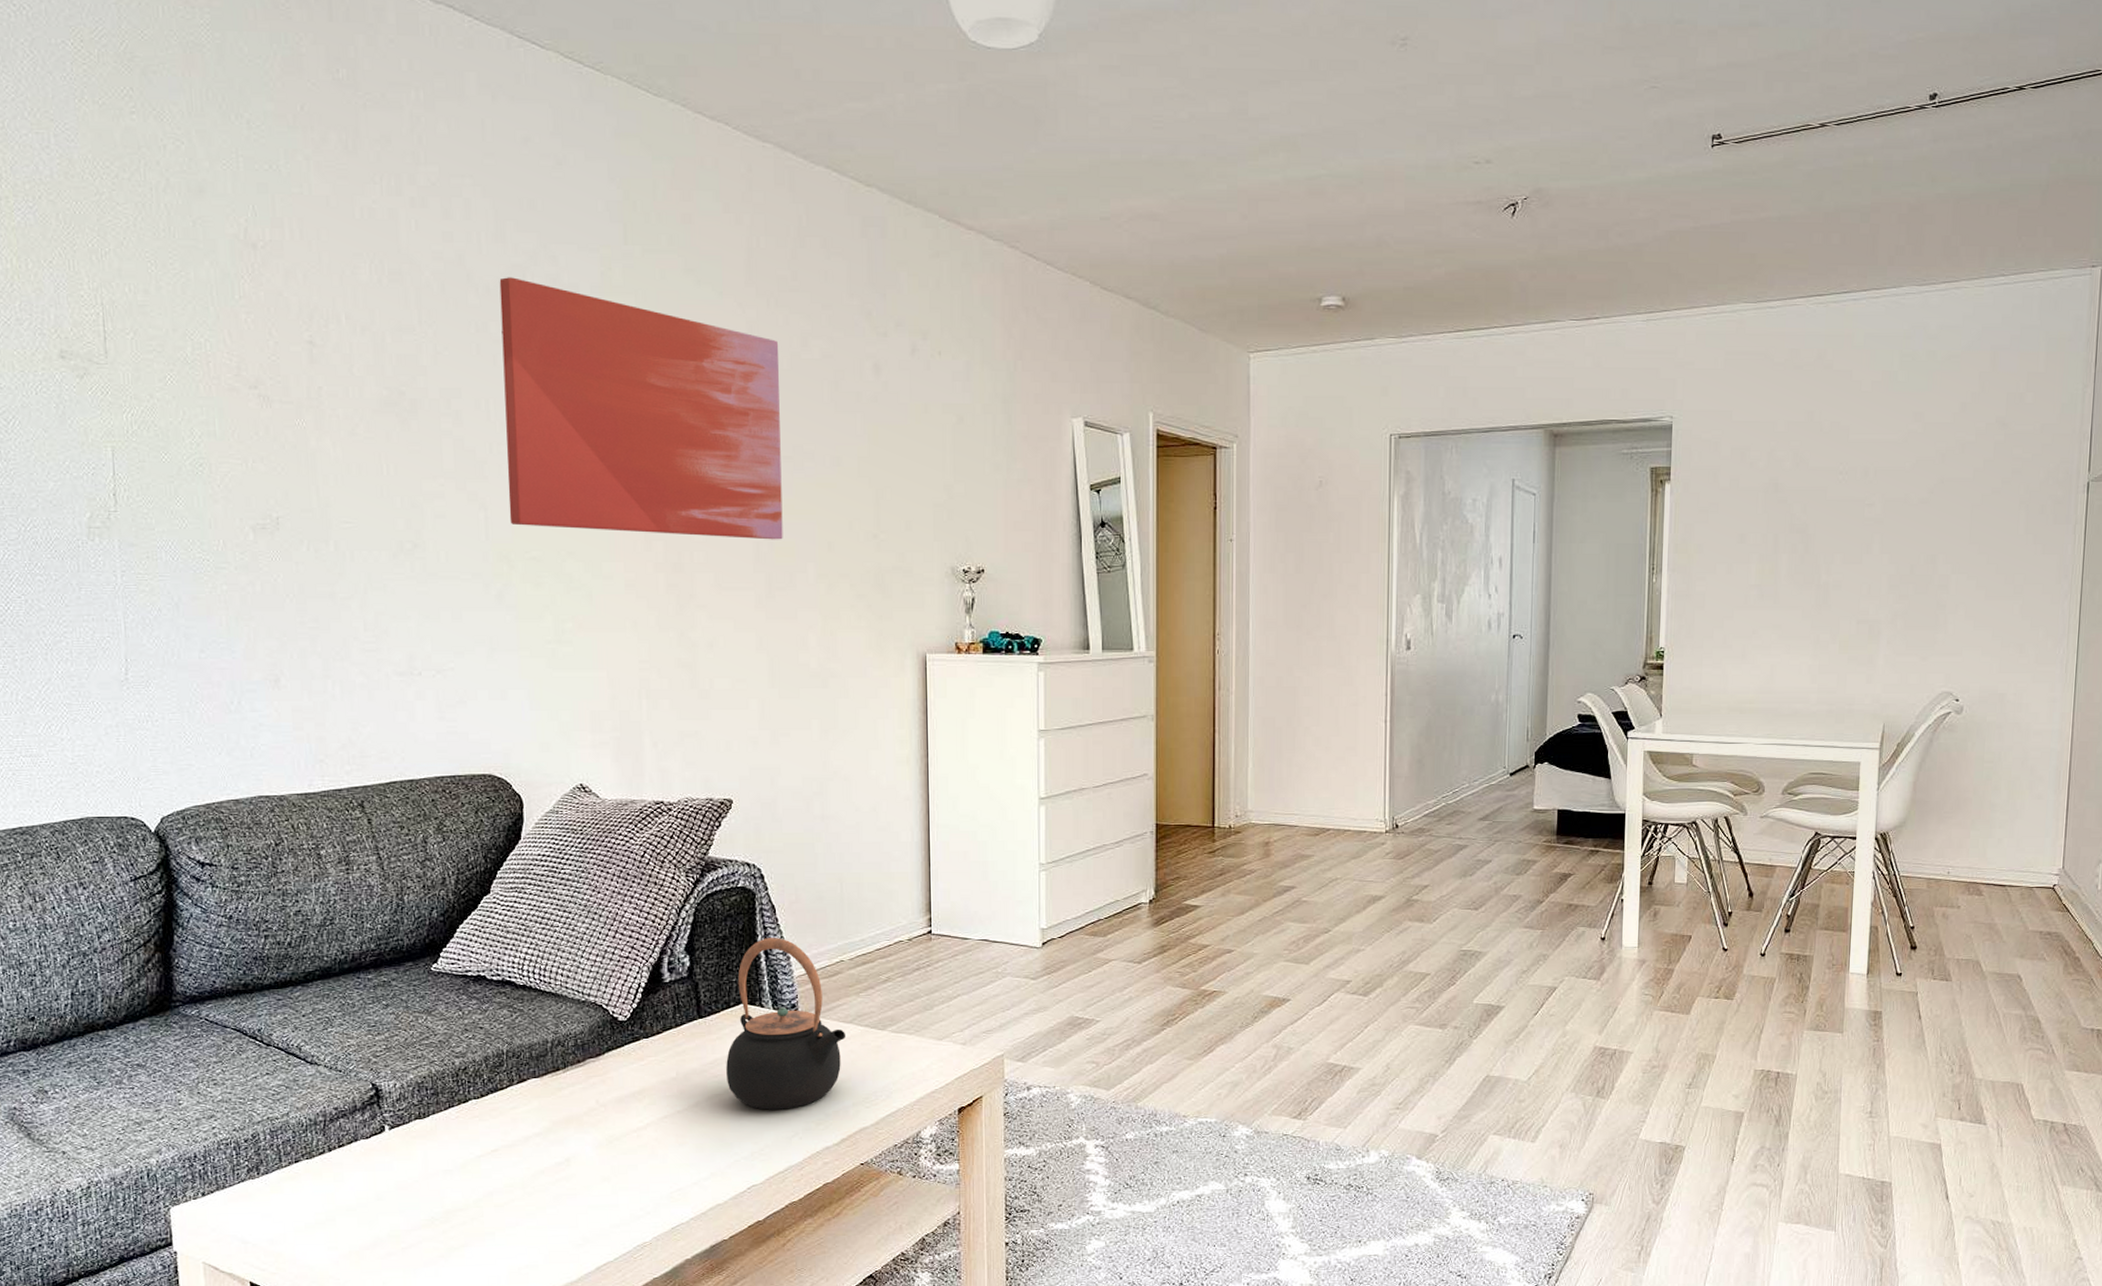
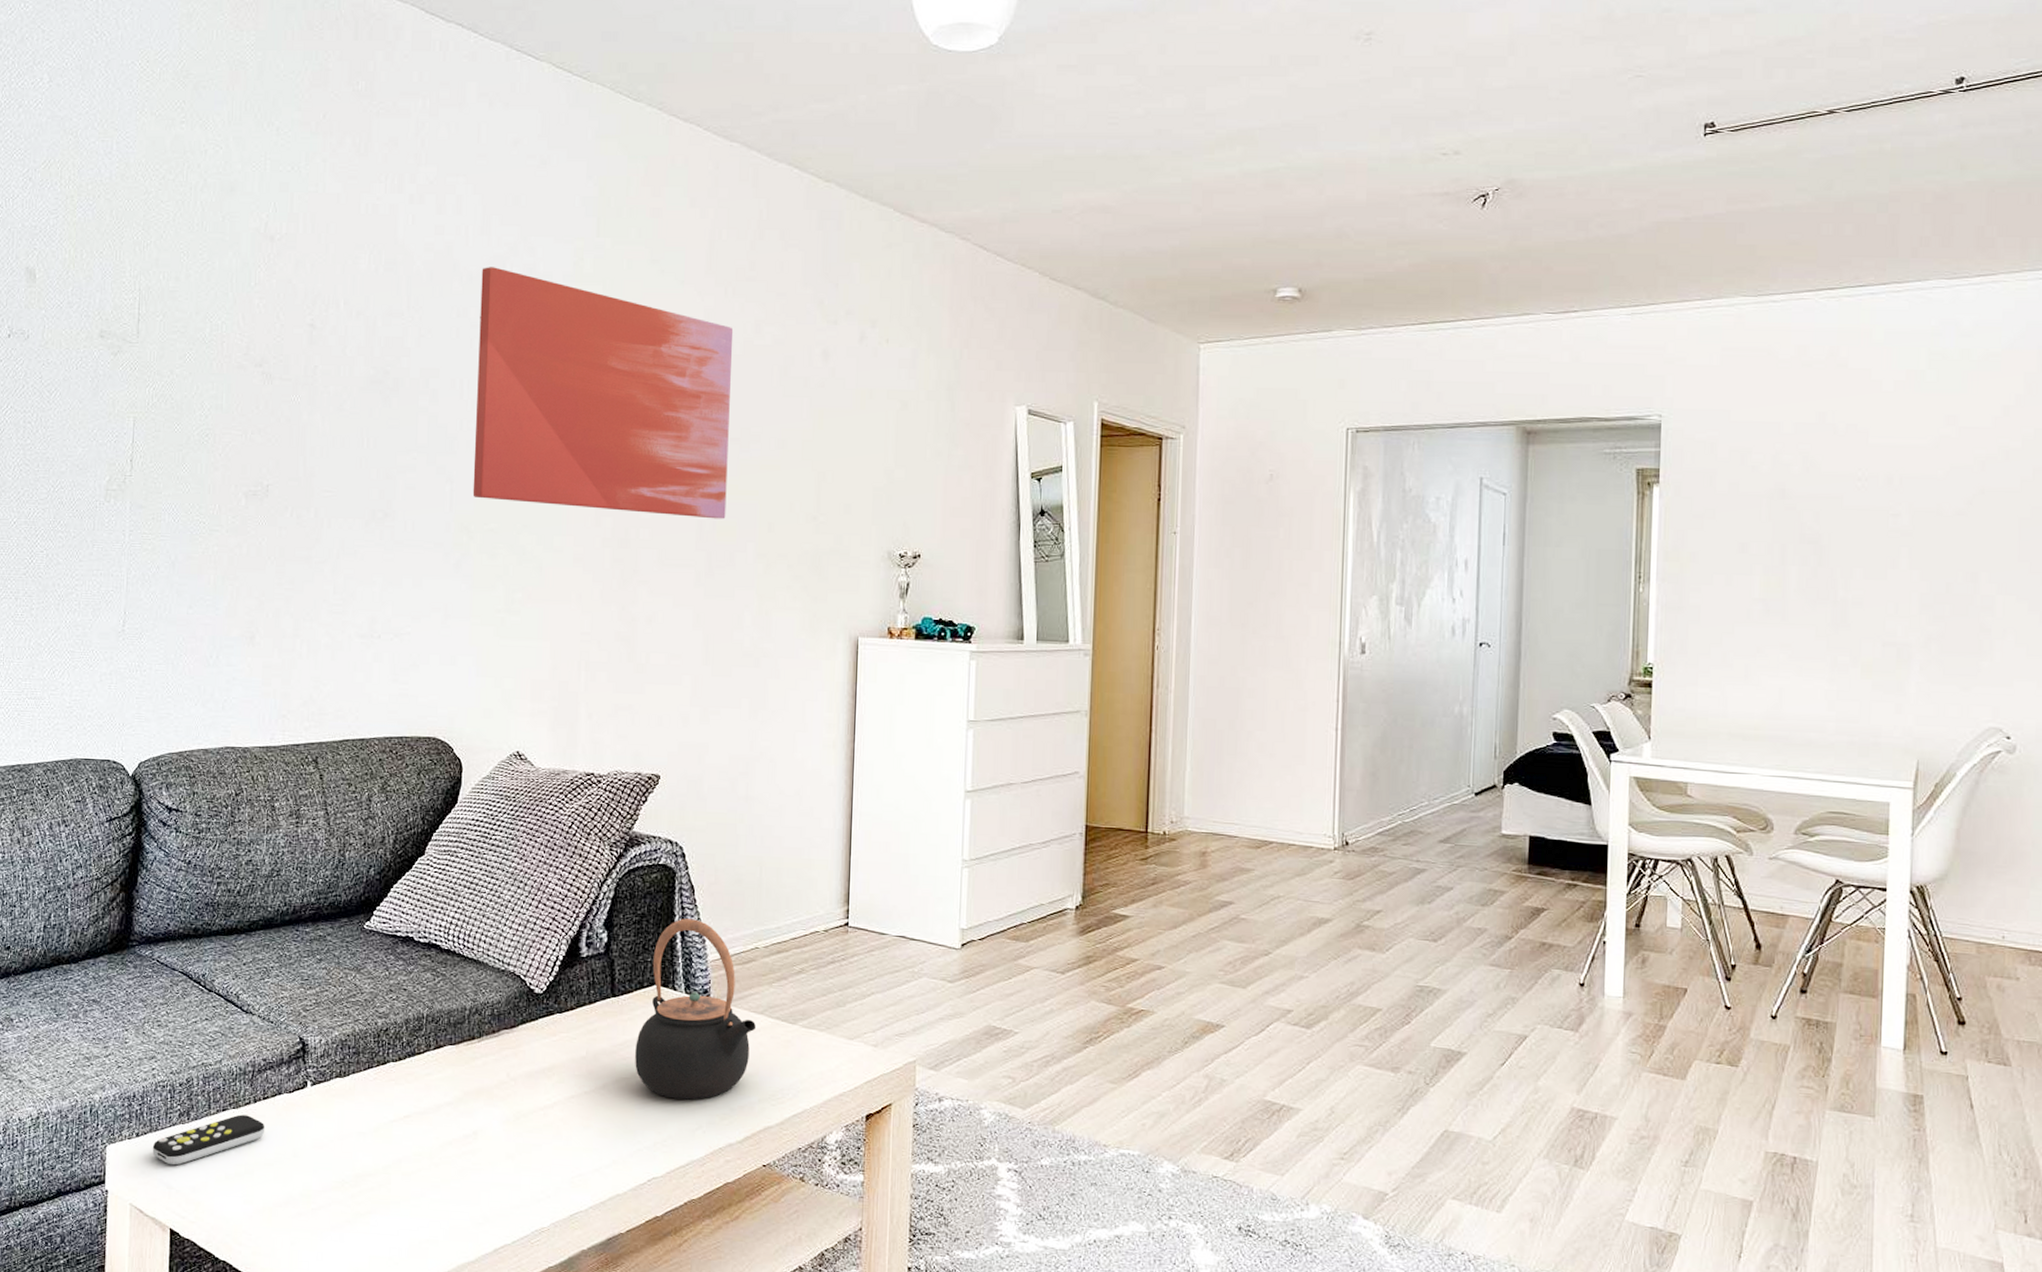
remote control: none [221,1164,344,1221] -> present [152,1114,265,1166]

